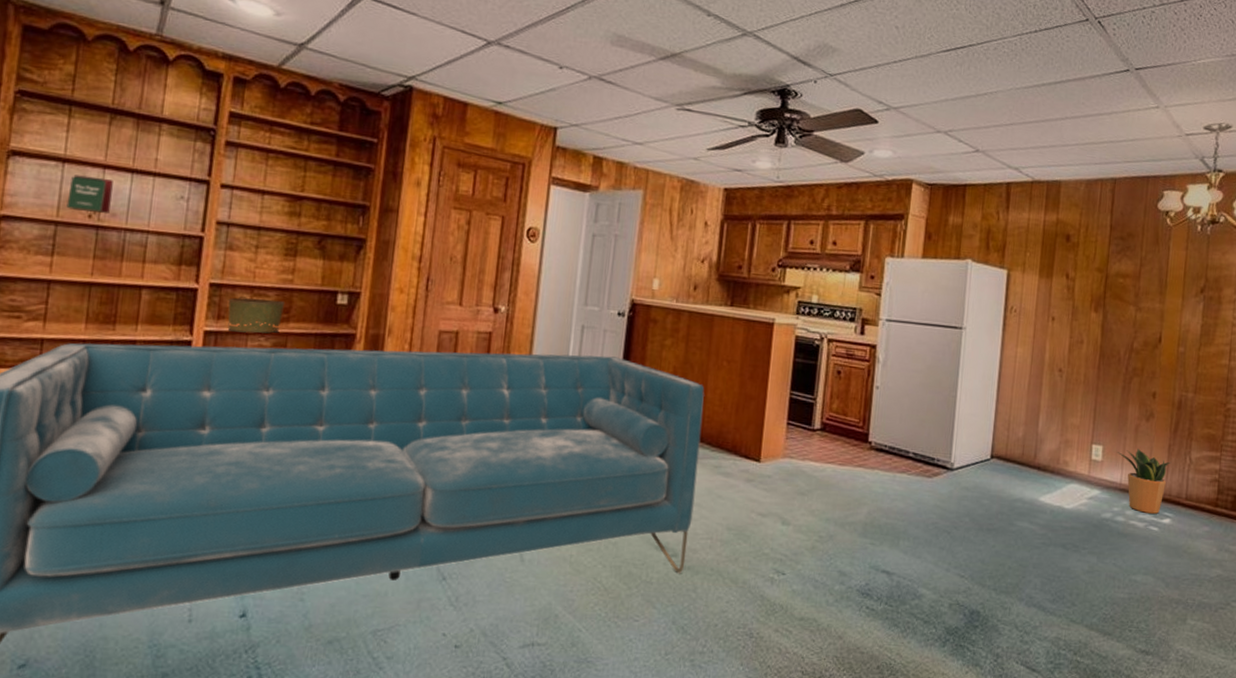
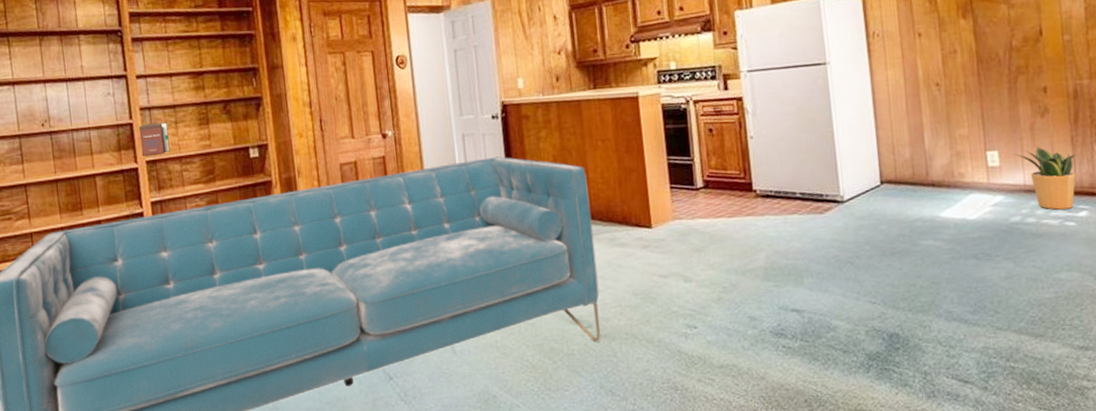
books: present [66,175,113,213] -> none [22,90,57,123]
books: none [206,241,246,280] -> present [138,122,170,157]
basket: present [227,296,284,334] -> none [163,164,210,198]

